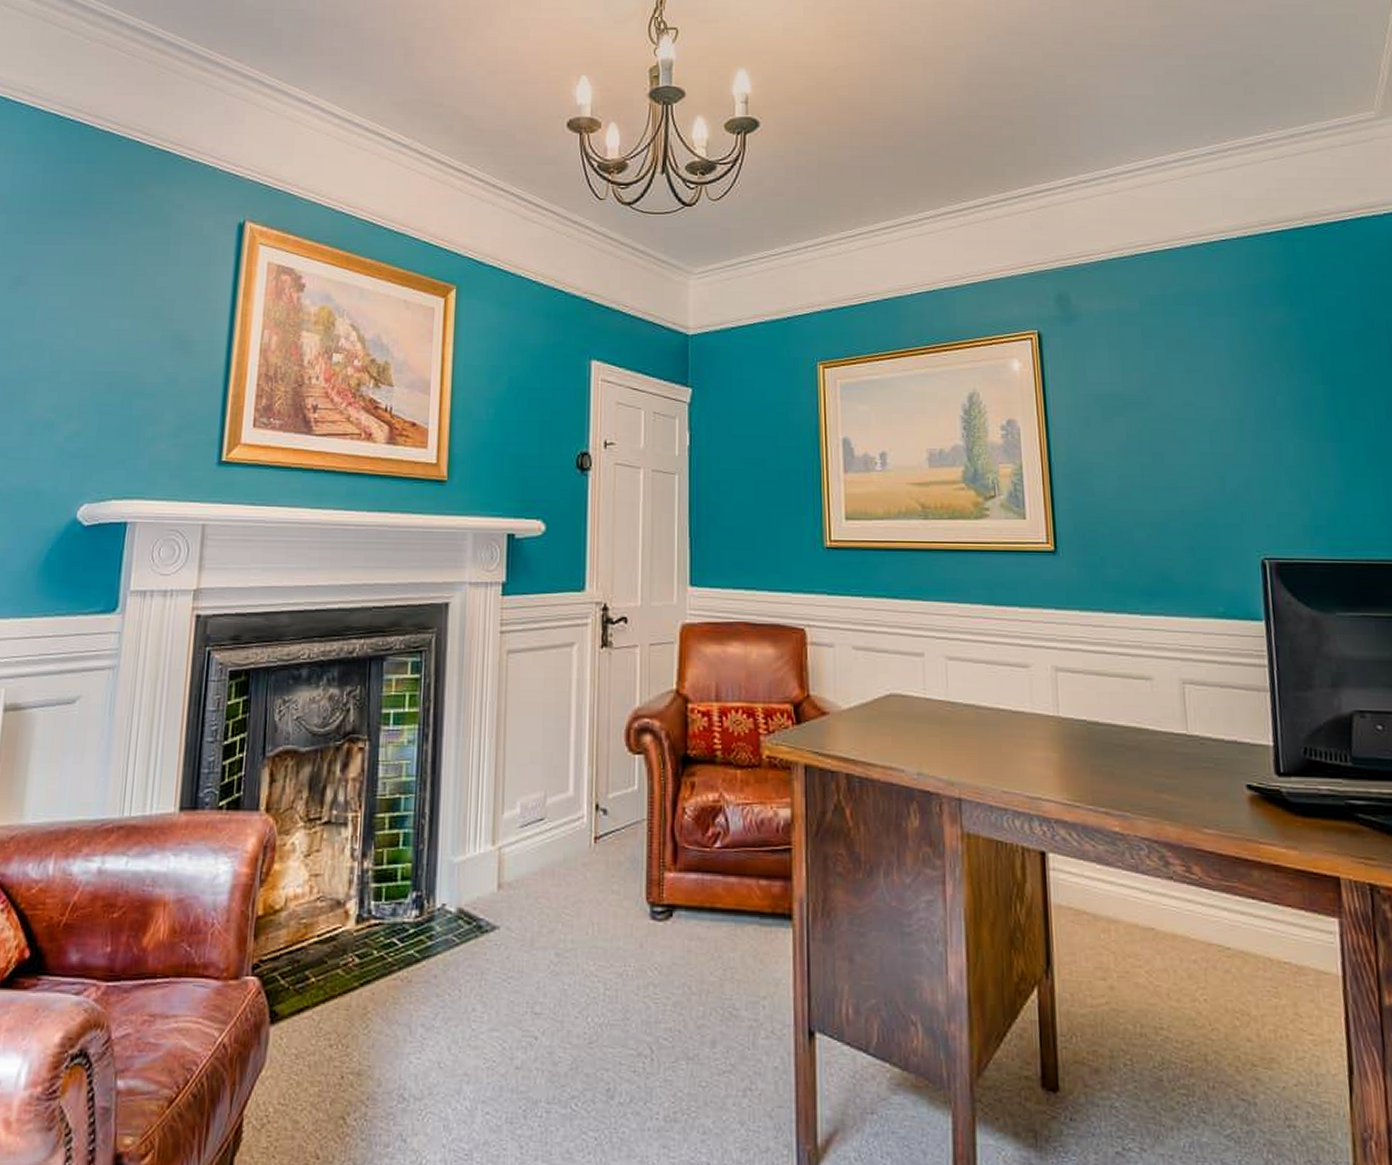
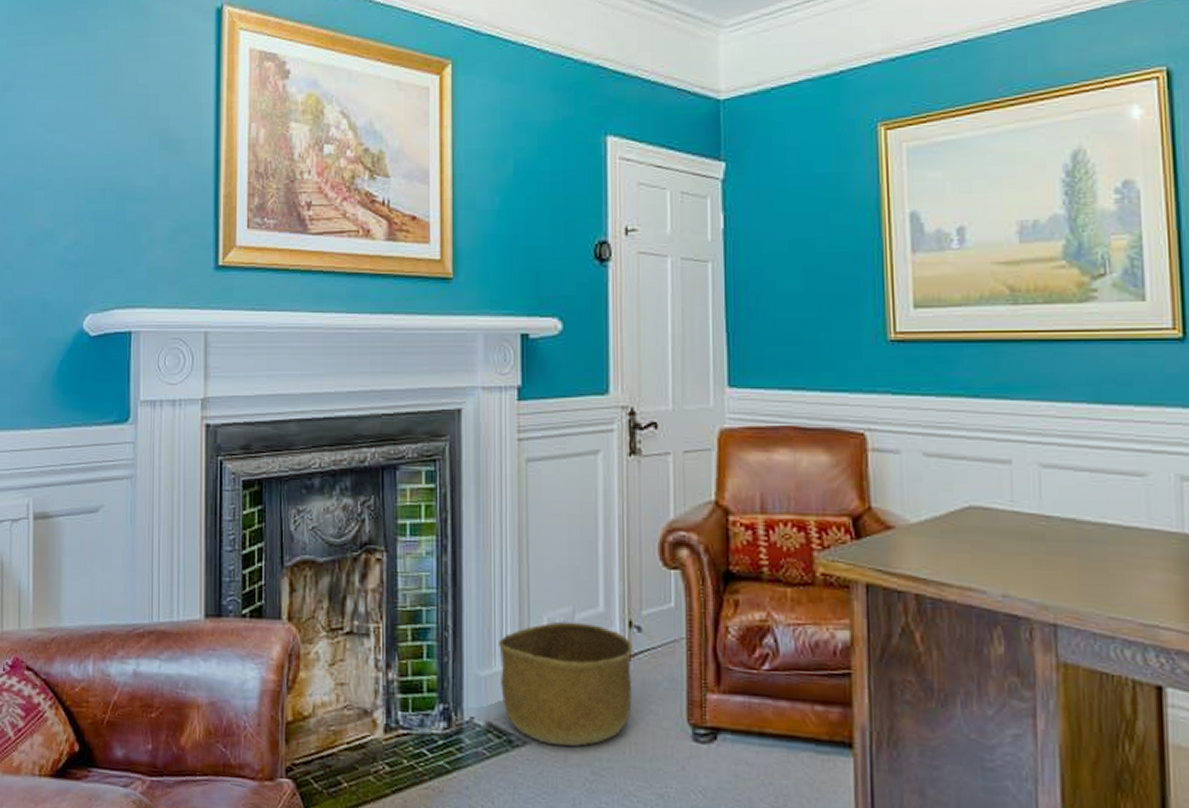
basket: none [473,806,599,930] -> present [499,621,633,746]

